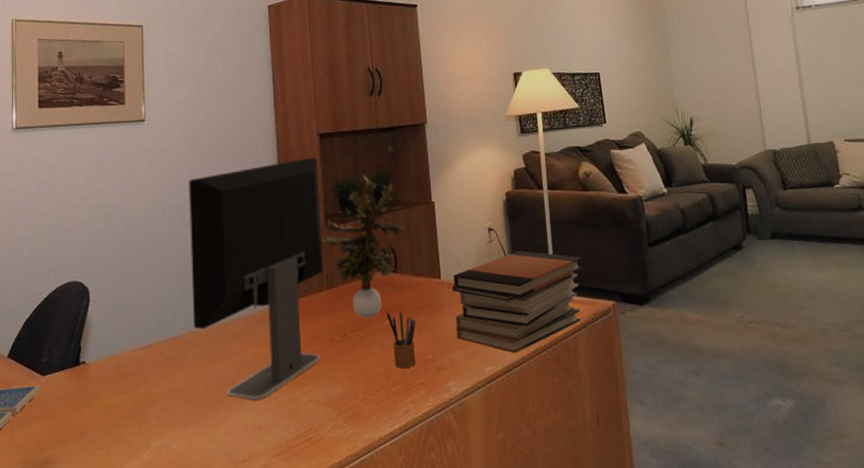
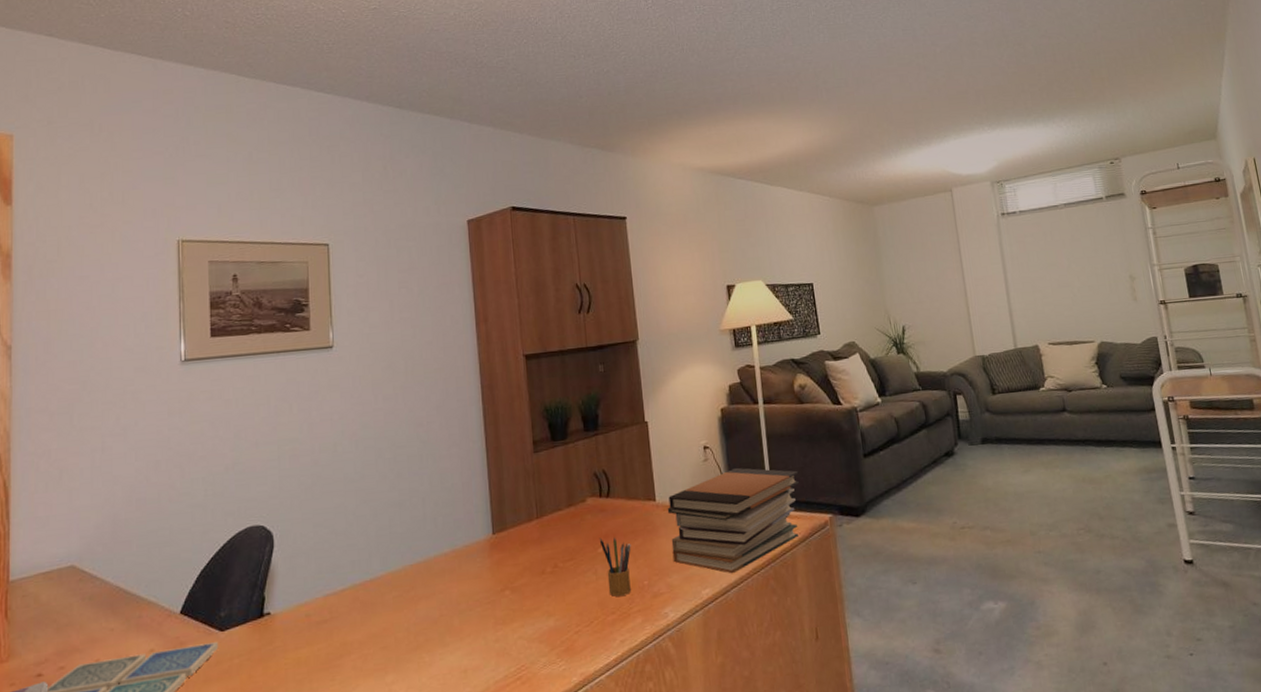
computer monitor: present [189,157,324,401] -> none [383,379,533,642]
potted plant: present [321,175,406,319] -> none [529,396,618,547]

